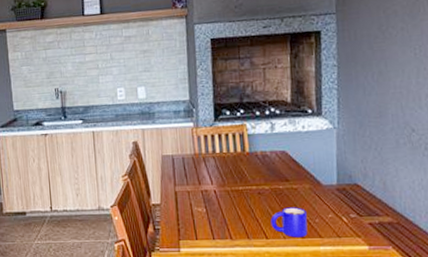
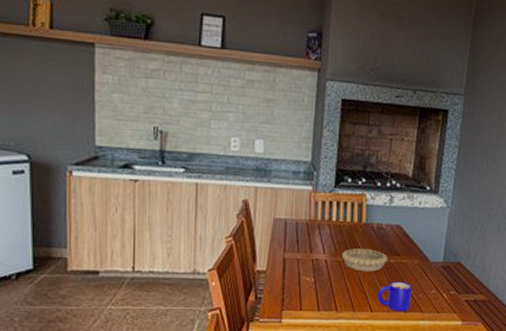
decorative bowl: none [230,177,276,199] -> present [342,249,387,272]

